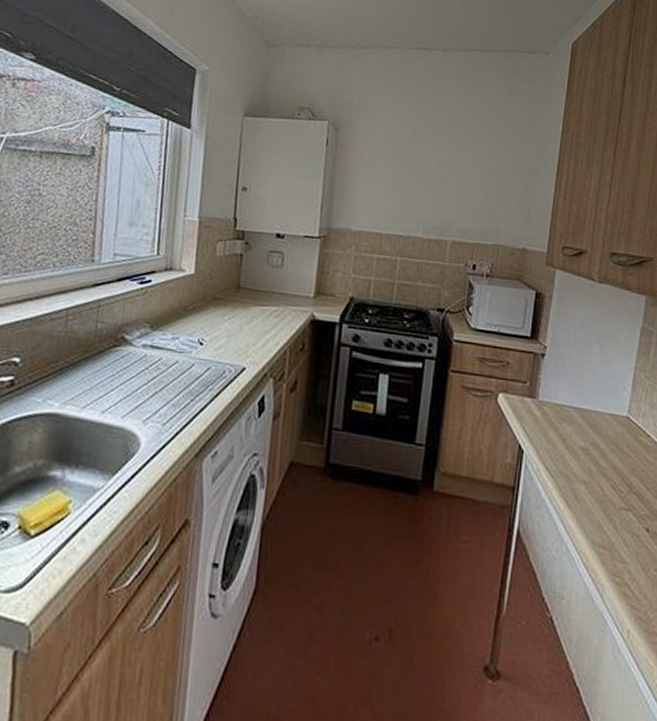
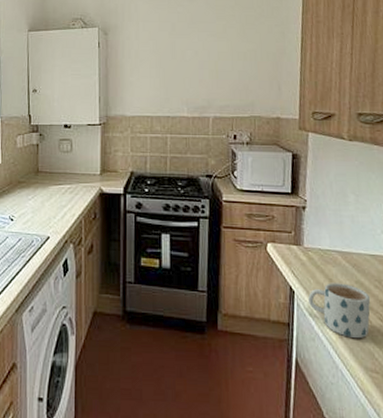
mug: none [538,443,605,509] -> present [308,283,371,339]

